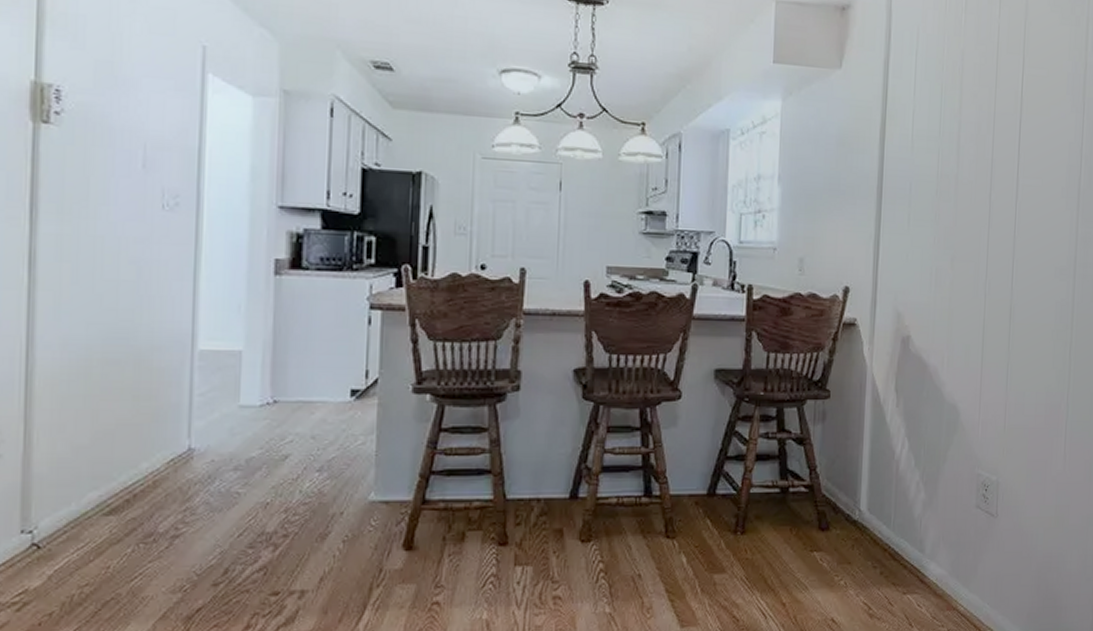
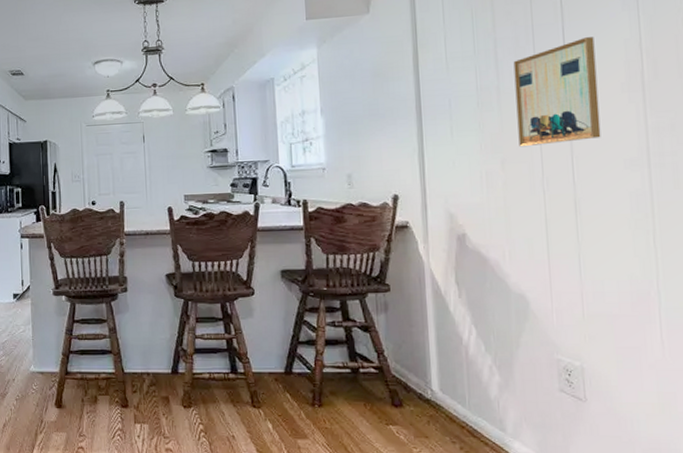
wall art: none [969,134,1045,245] -> present [513,37,601,147]

